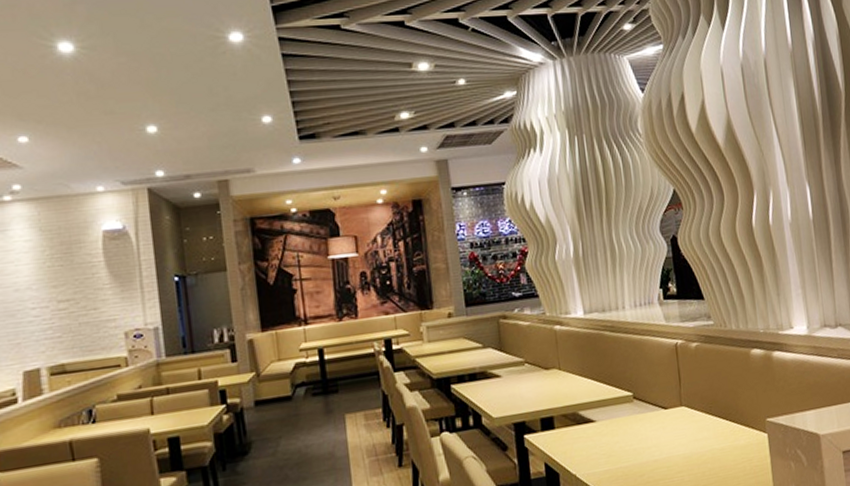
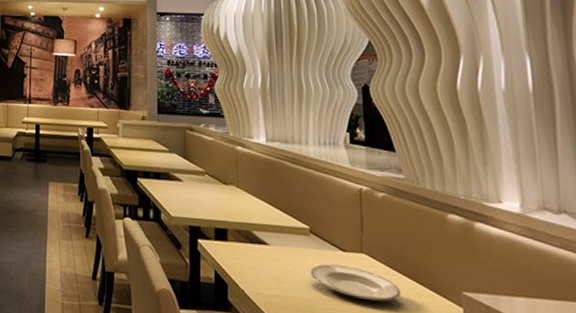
plate: none [637,421,717,452] -> present [310,264,400,302]

